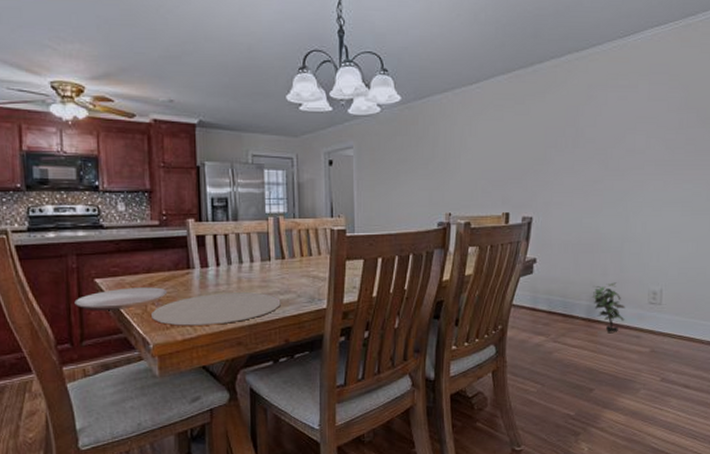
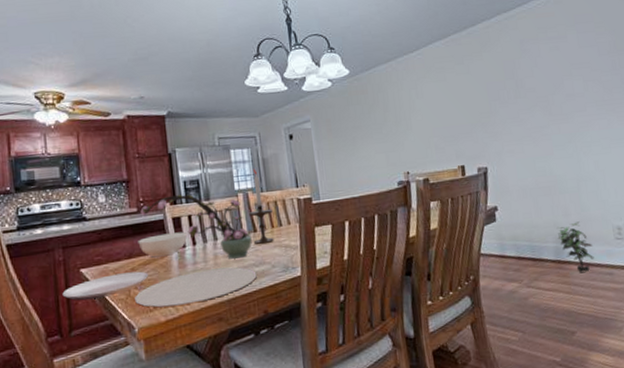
bowl: none [158,251,210,275] -> present [138,231,187,258]
flower arrangement: none [162,211,279,284] -> present [140,194,252,259]
candlestick: none [277,193,303,273] -> present [248,169,274,245]

